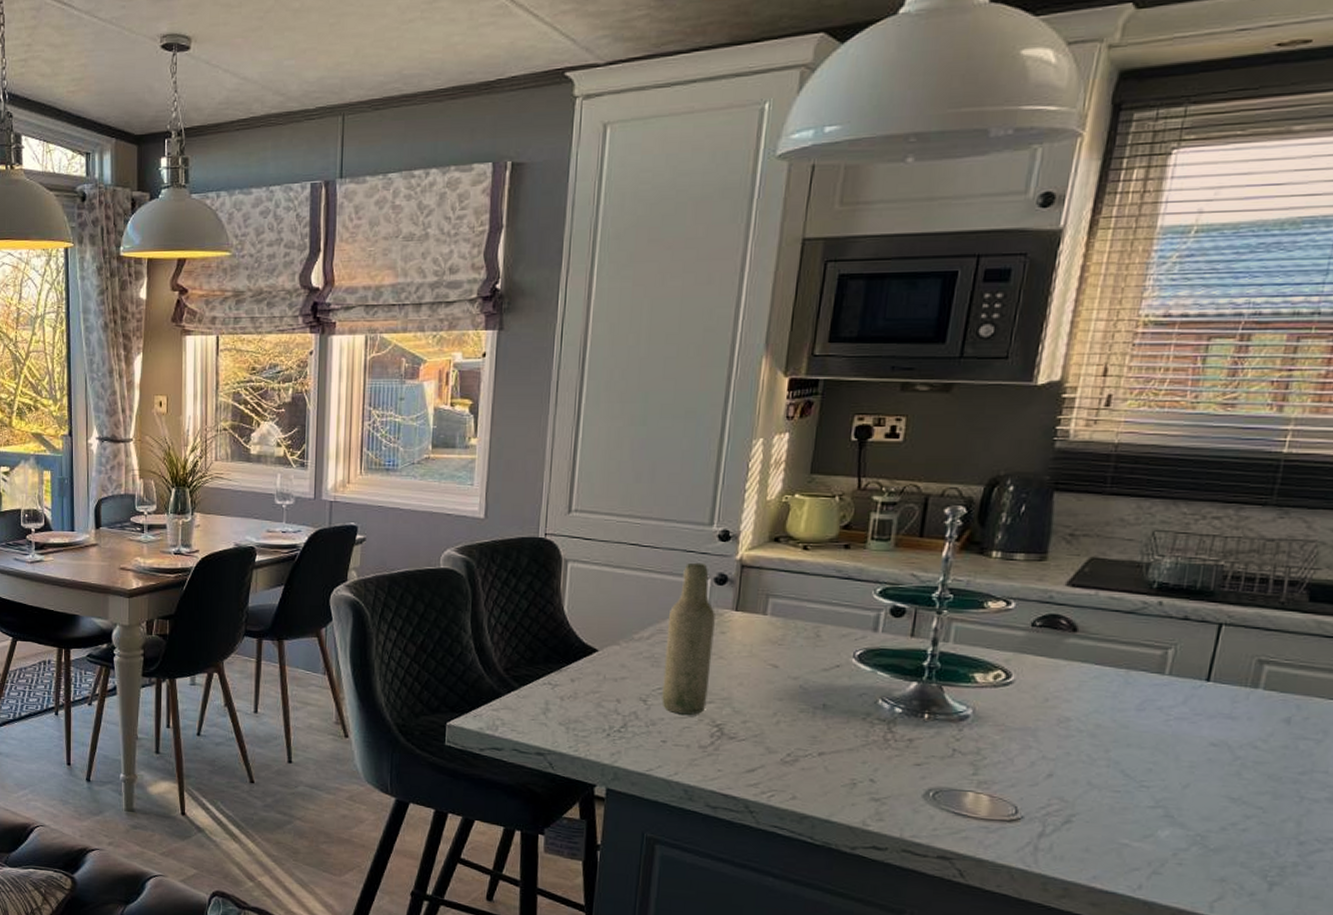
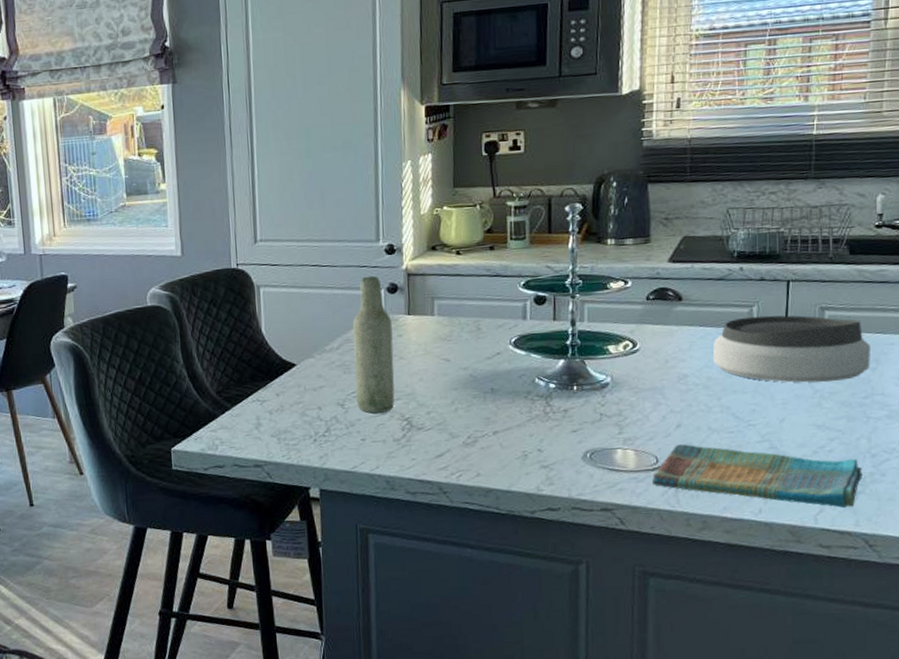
dish towel: none [1005,796,1284,899] -> present [651,443,862,508]
bowl: none [1106,660,1319,750] -> present [712,315,870,383]

